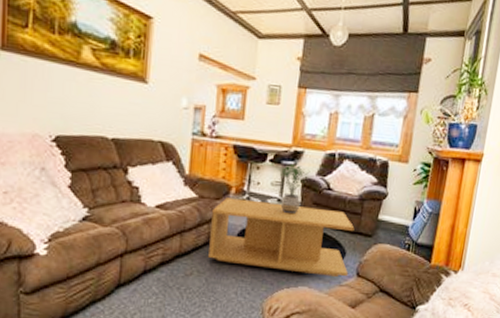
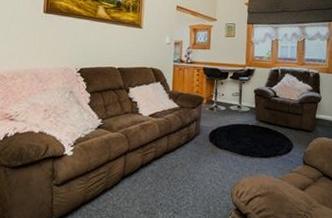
coffee table: present [208,197,355,278] -> none [189,106,298,166]
potted plant: present [278,163,311,215] -> none [237,79,262,117]

